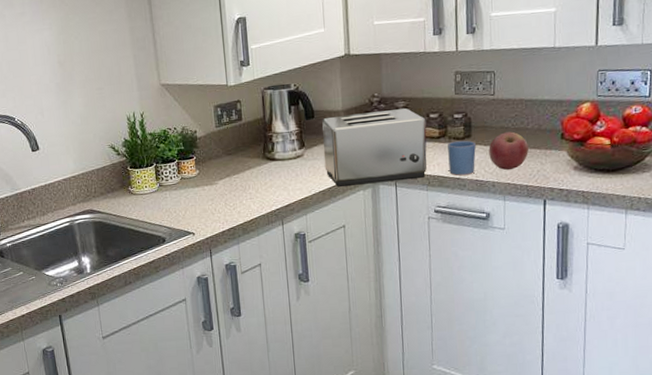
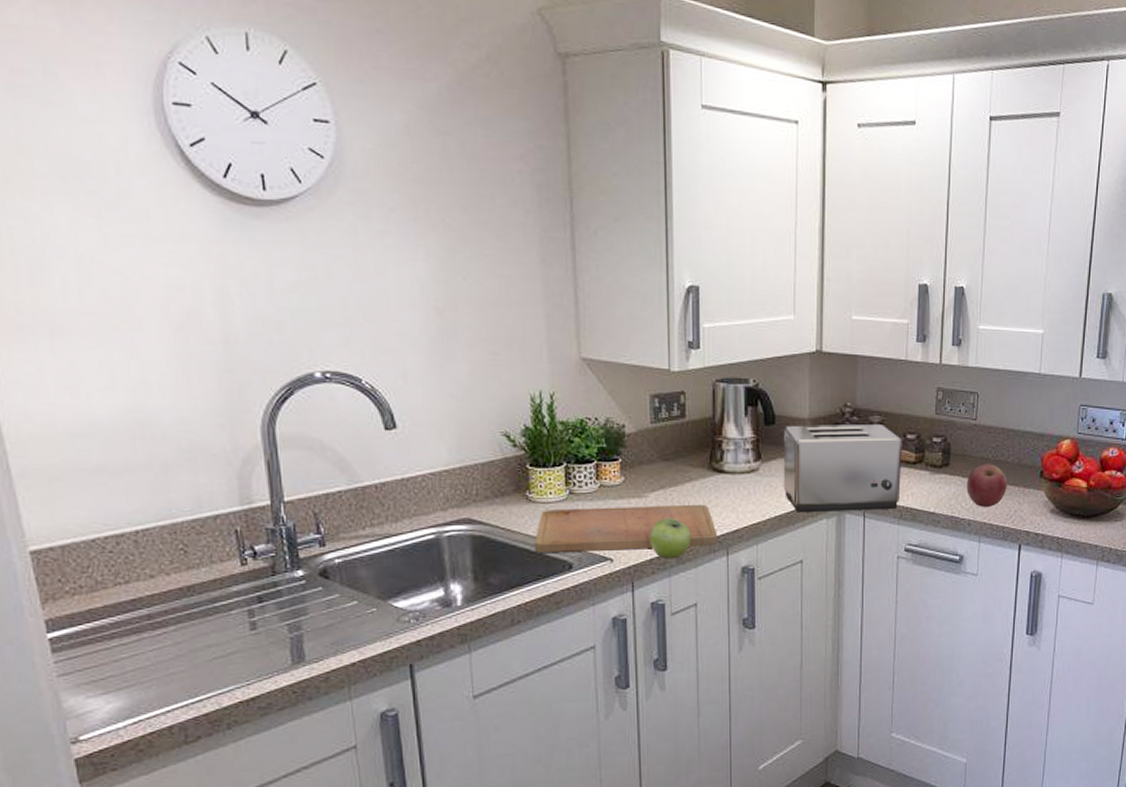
cutting board: none [137,186,274,231] -> present [534,504,718,553]
fruit: none [220,198,253,231] -> present [649,518,691,559]
mug: present [448,140,476,177] -> none [924,468,953,511]

